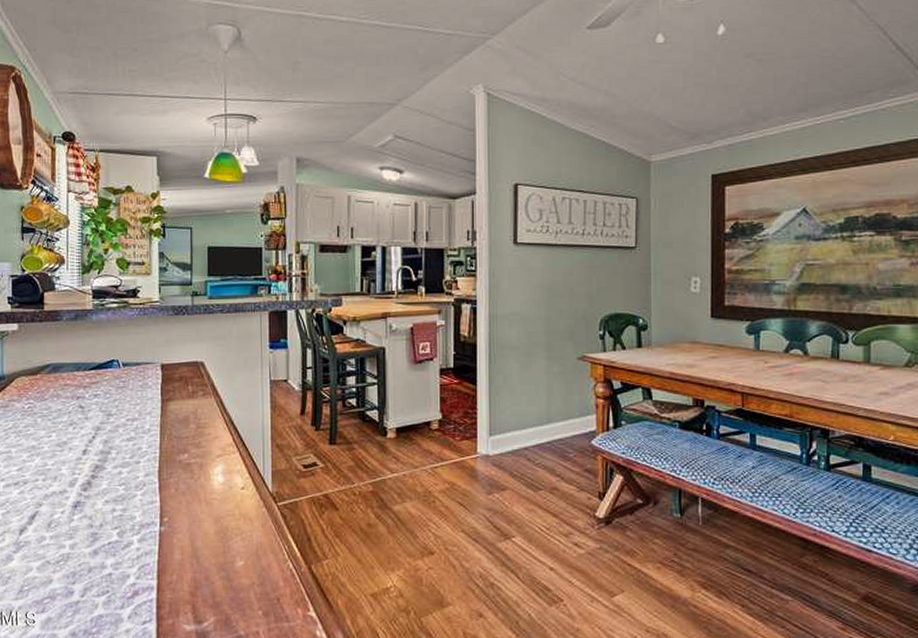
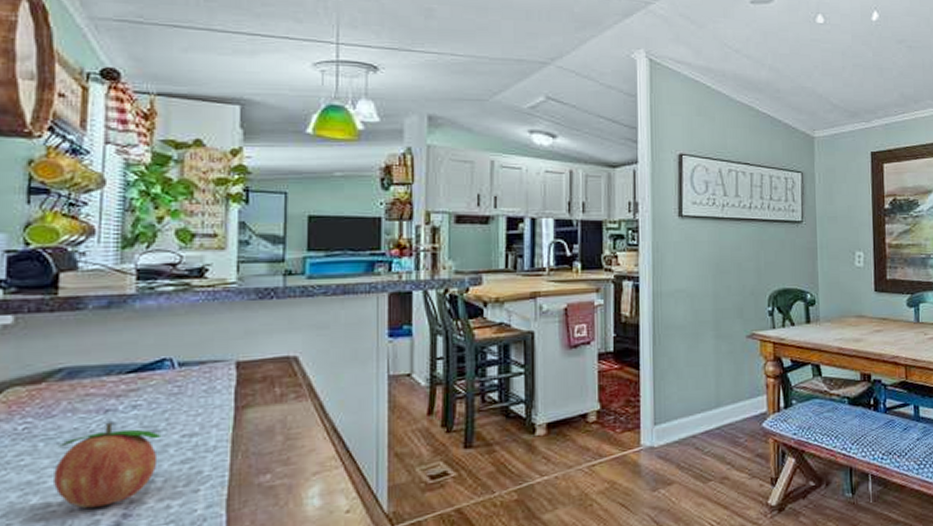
fruit: none [48,406,114,468] -> present [54,422,162,508]

